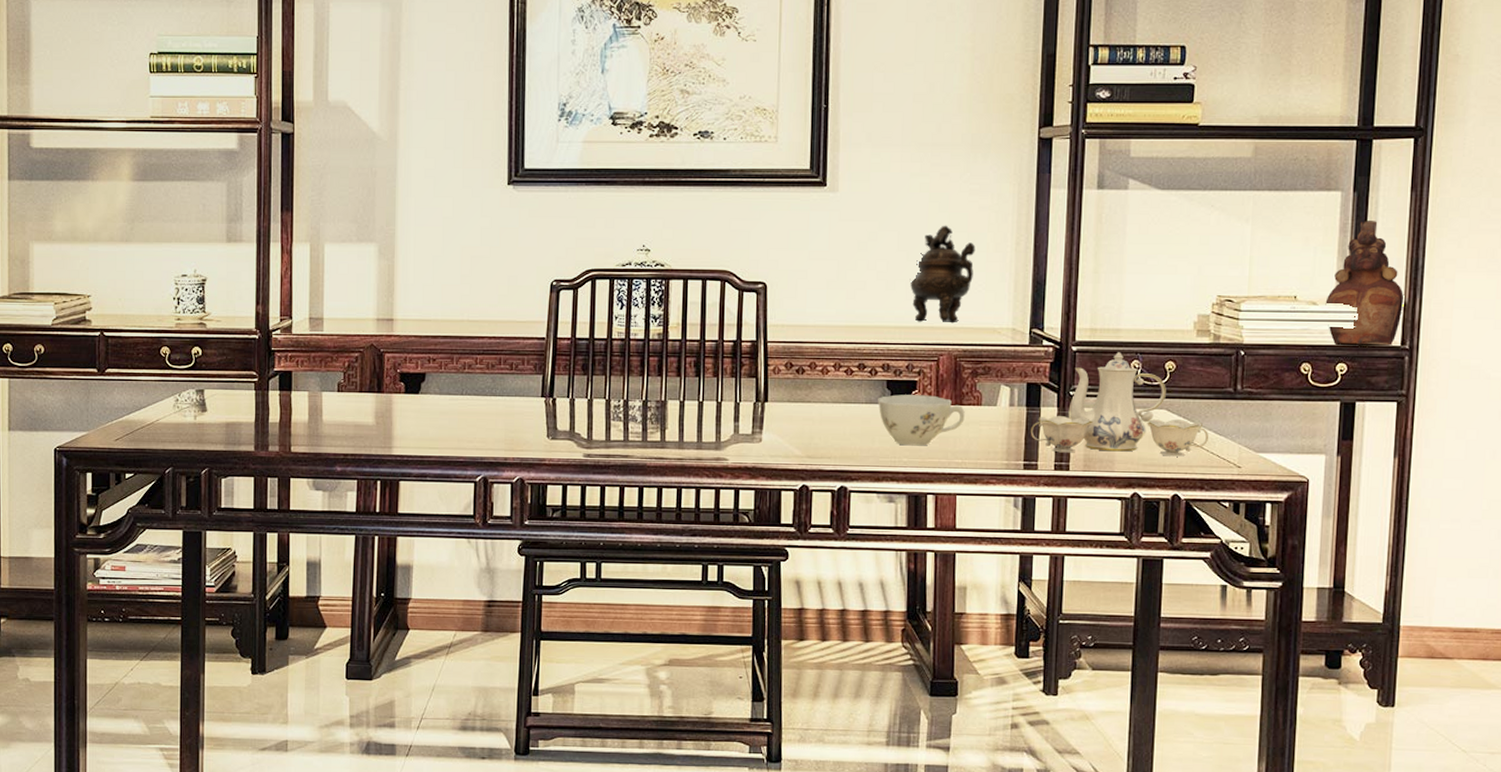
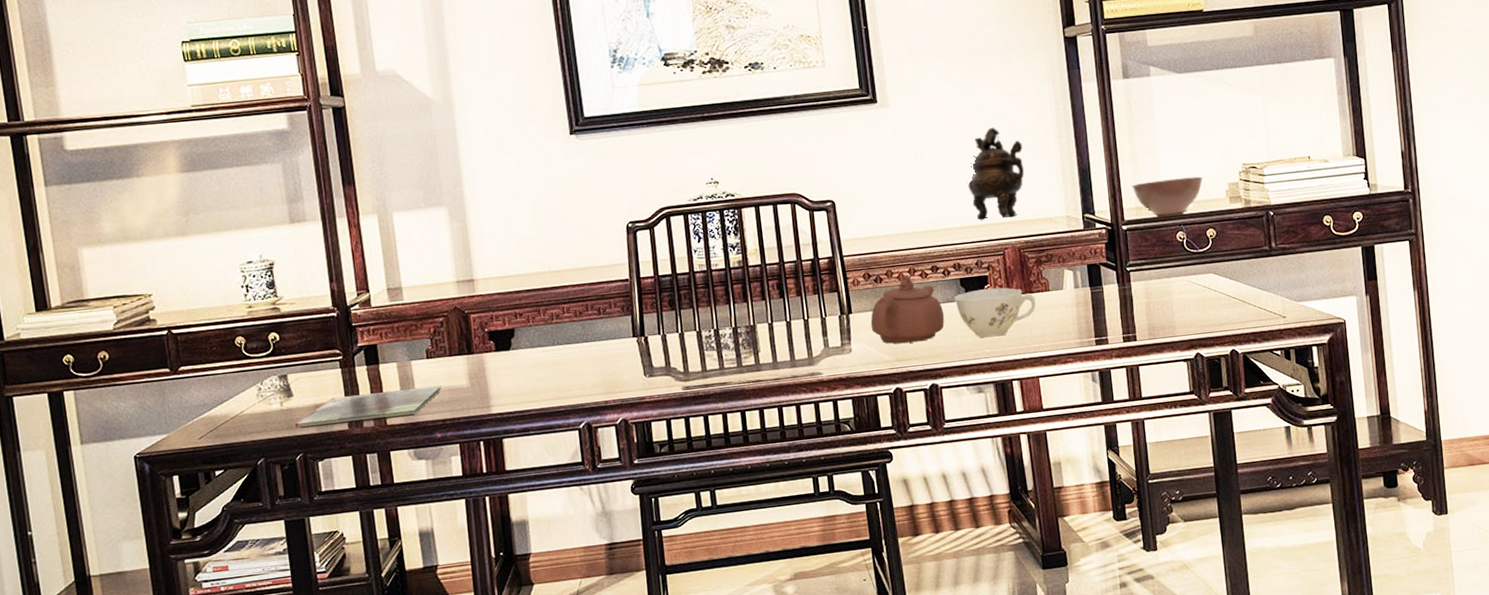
magazine: none [204,418,348,445] -> present [294,386,442,427]
teapot: none [785,370,865,441] -> present [870,275,945,344]
tea set: present [1030,352,1208,457] -> none [1096,226,1254,326]
bowl: none [1089,302,1170,344] -> present [1132,176,1203,219]
ceramic vessel: present [1325,221,1405,347] -> none [1335,81,1401,197]

